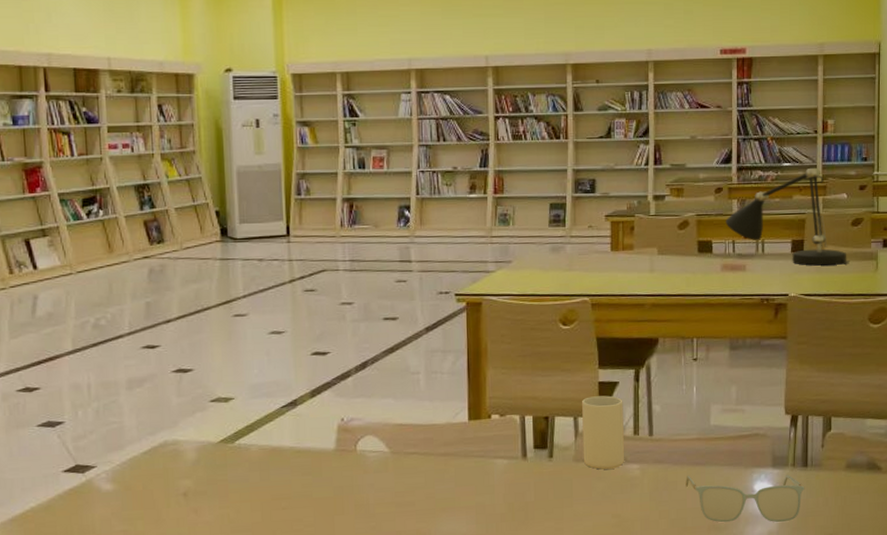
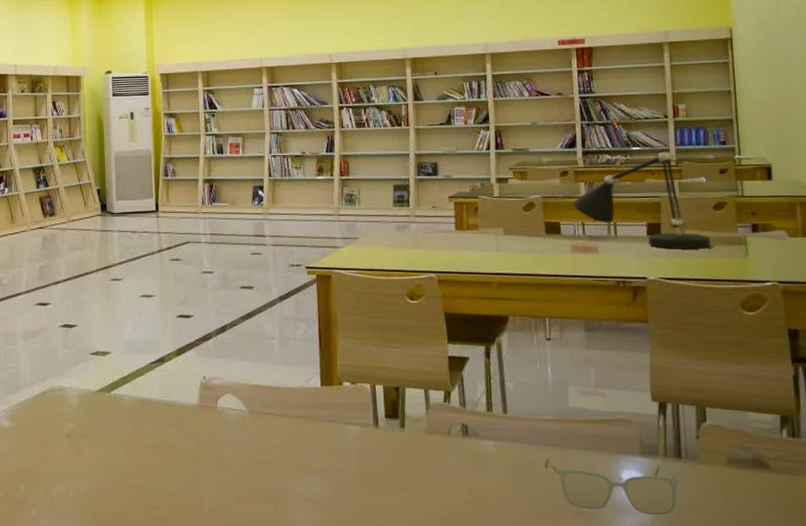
cup: present [582,395,625,470] -> none [432,370,479,444]

